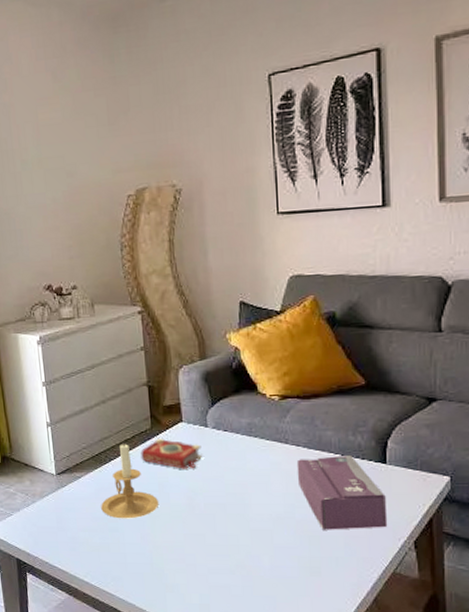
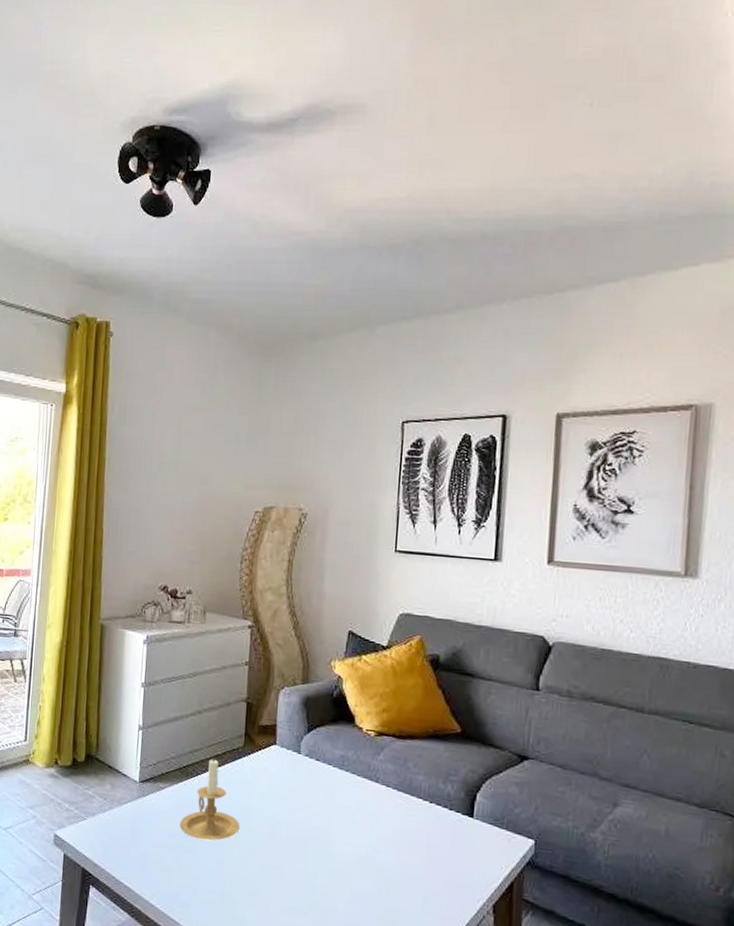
book: present [141,438,202,469] -> none [229,758,291,795]
tissue box: present [296,454,388,530] -> none [383,800,469,886]

